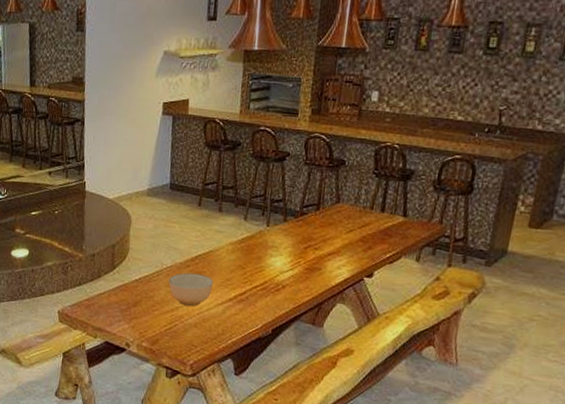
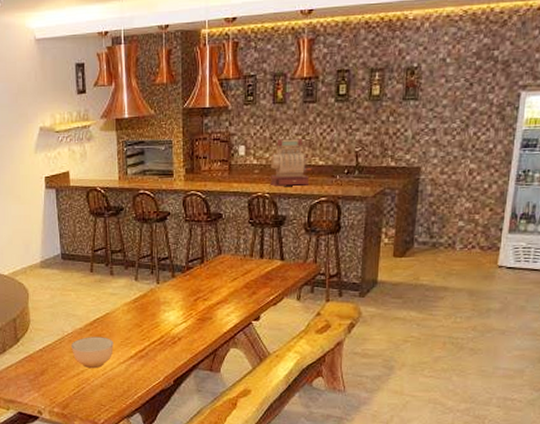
cash register: none [401,88,450,142] -> present [269,138,313,187]

